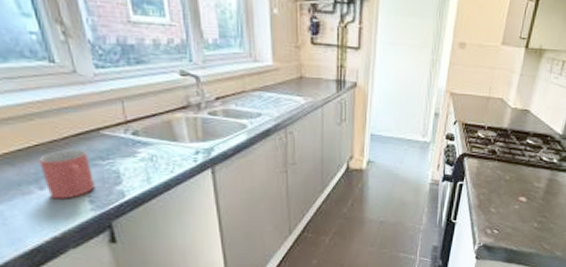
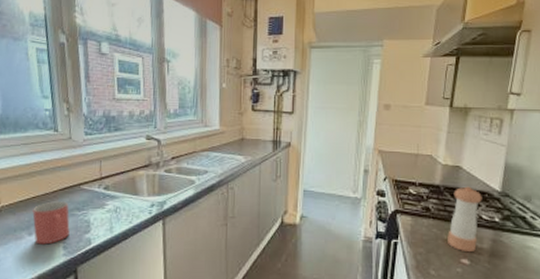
pepper shaker: none [509,130,545,191] -> present [448,186,482,253]

